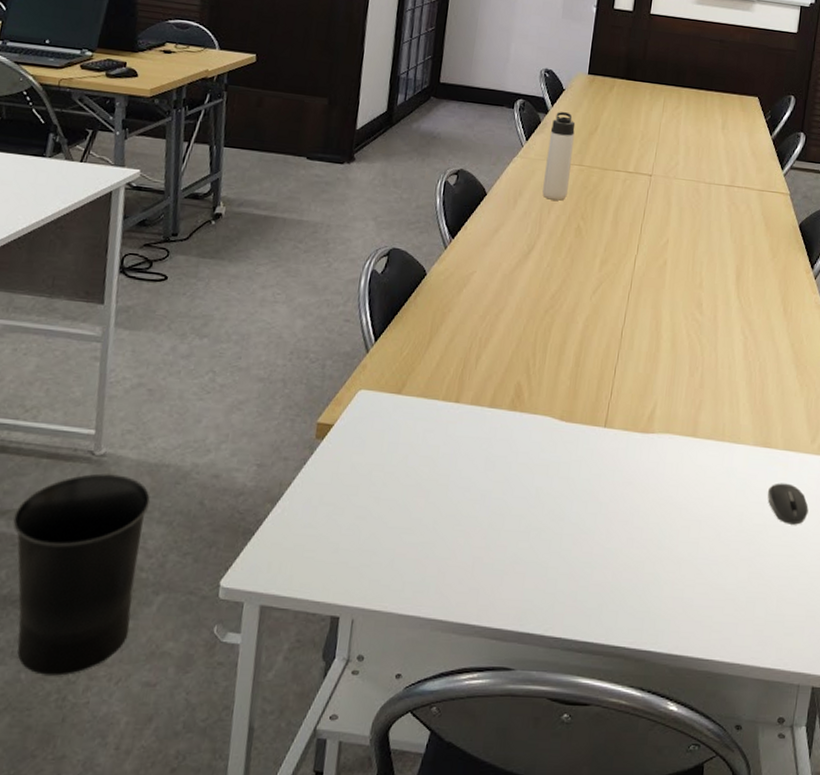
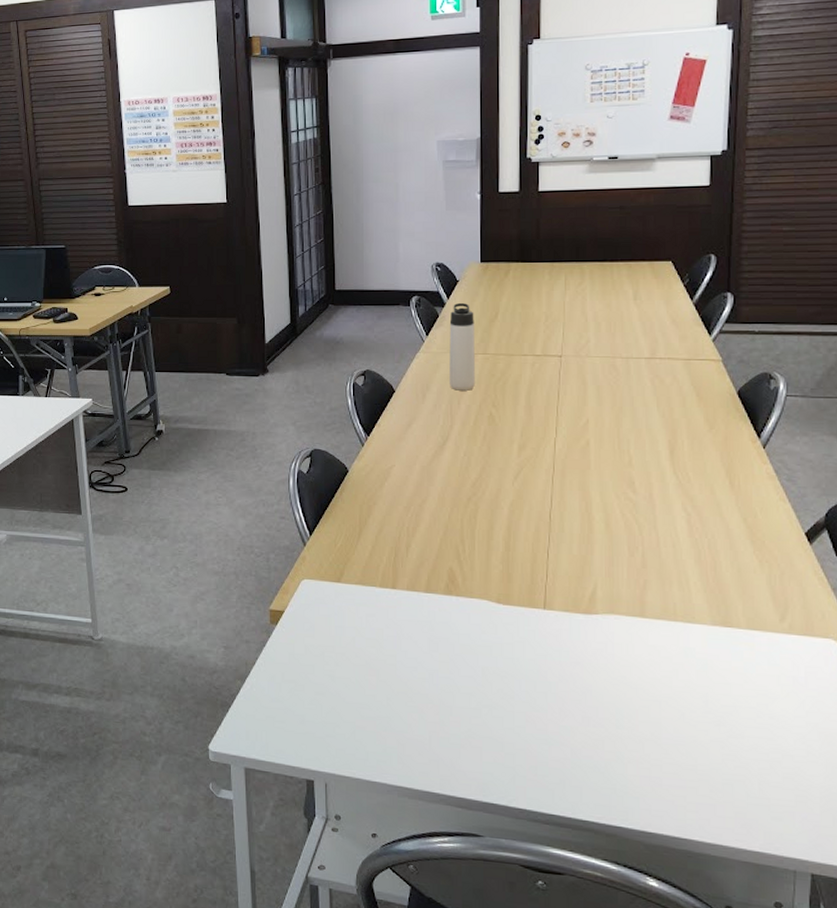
waste bin: present [12,473,151,676] -> none [43,654,143,817]
computer mouse: present [767,483,809,525] -> none [733,663,785,707]

